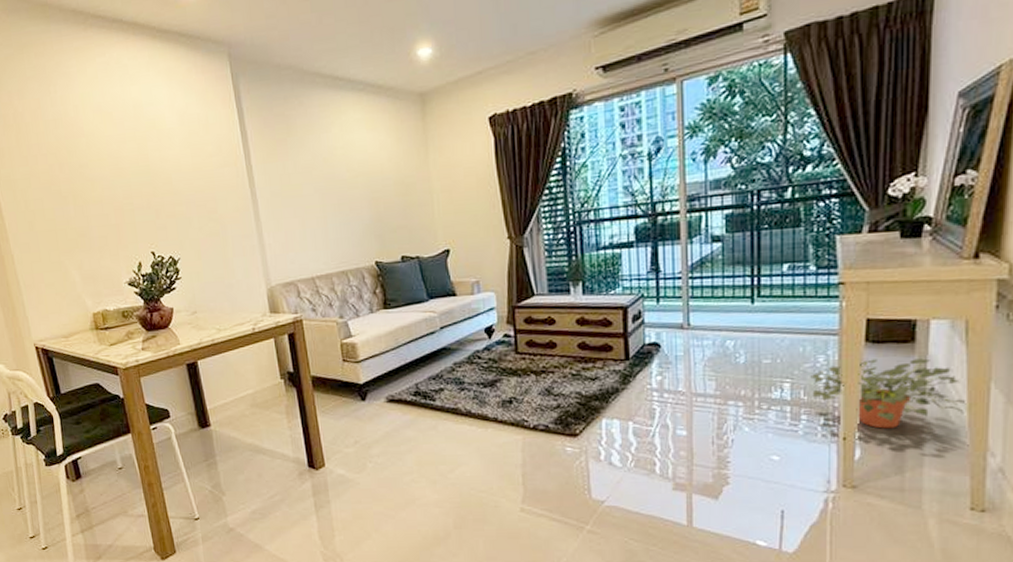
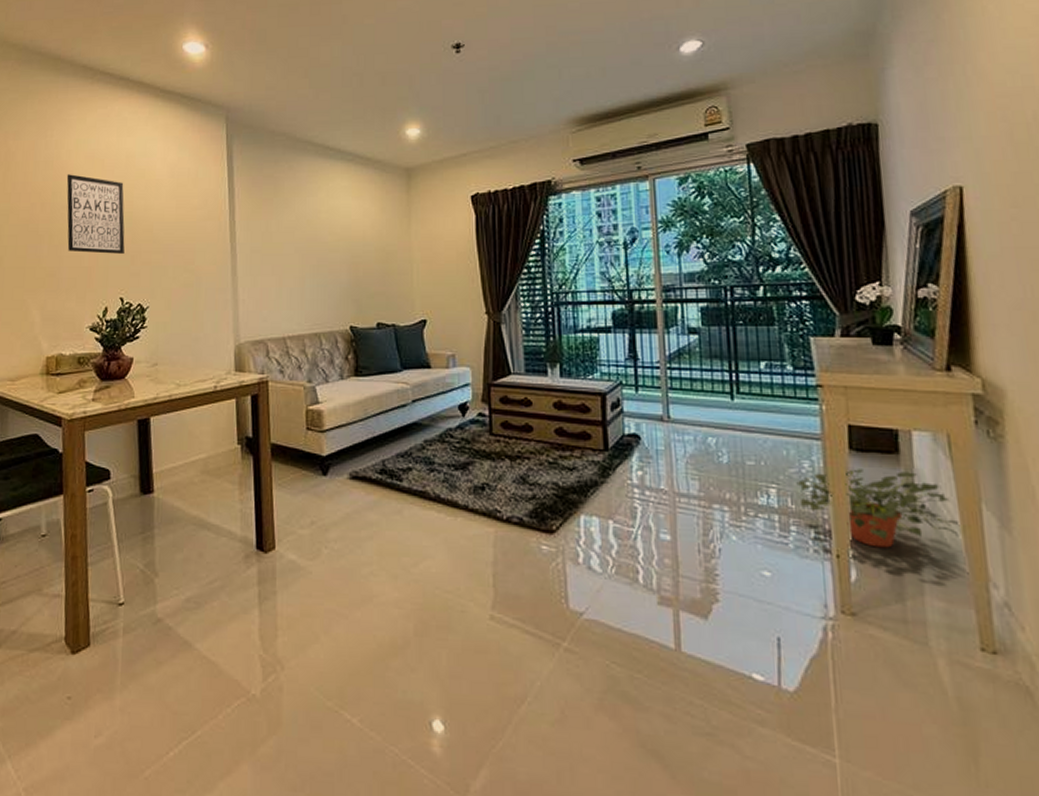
wall art: none [78,130,148,211] -> present [66,174,125,254]

